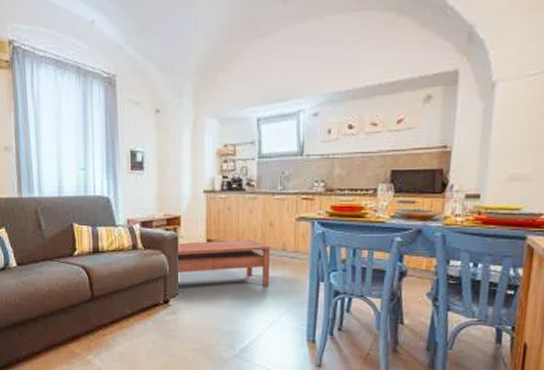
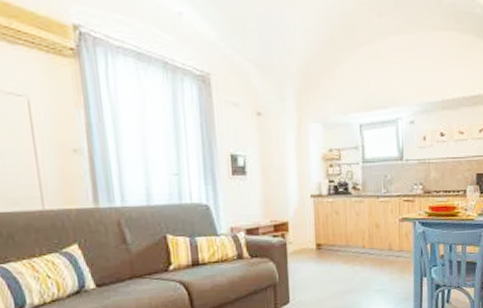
coffee table: present [176,240,271,287] -> none [286,242,379,287]

